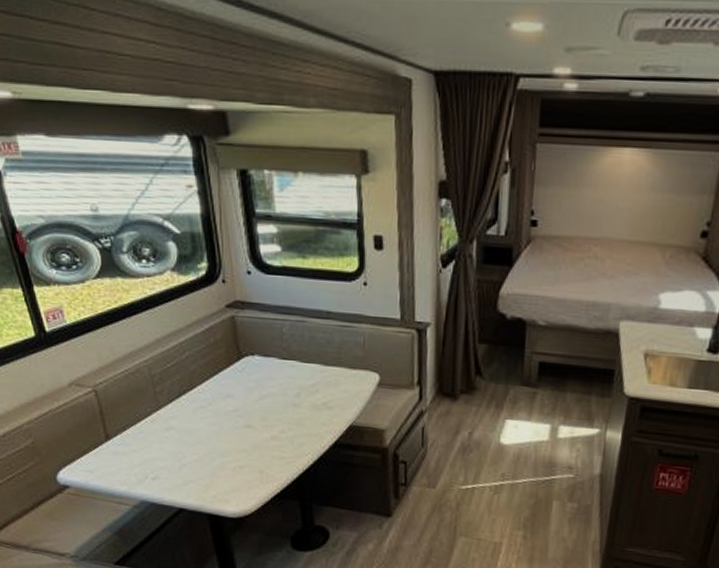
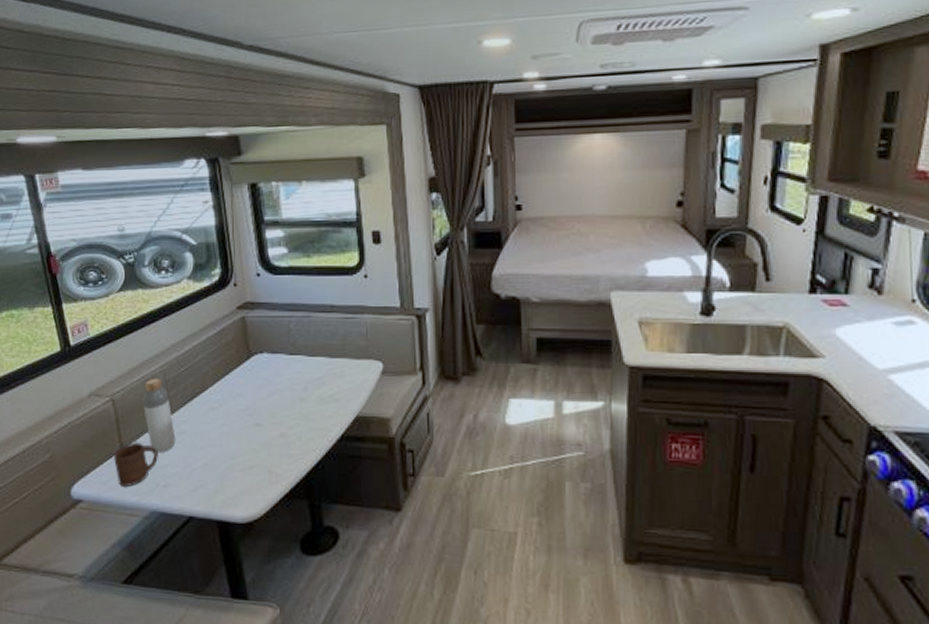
cup: none [100,434,146,477] -> present [114,442,158,488]
bottle: none [127,372,164,447] -> present [142,378,176,453]

